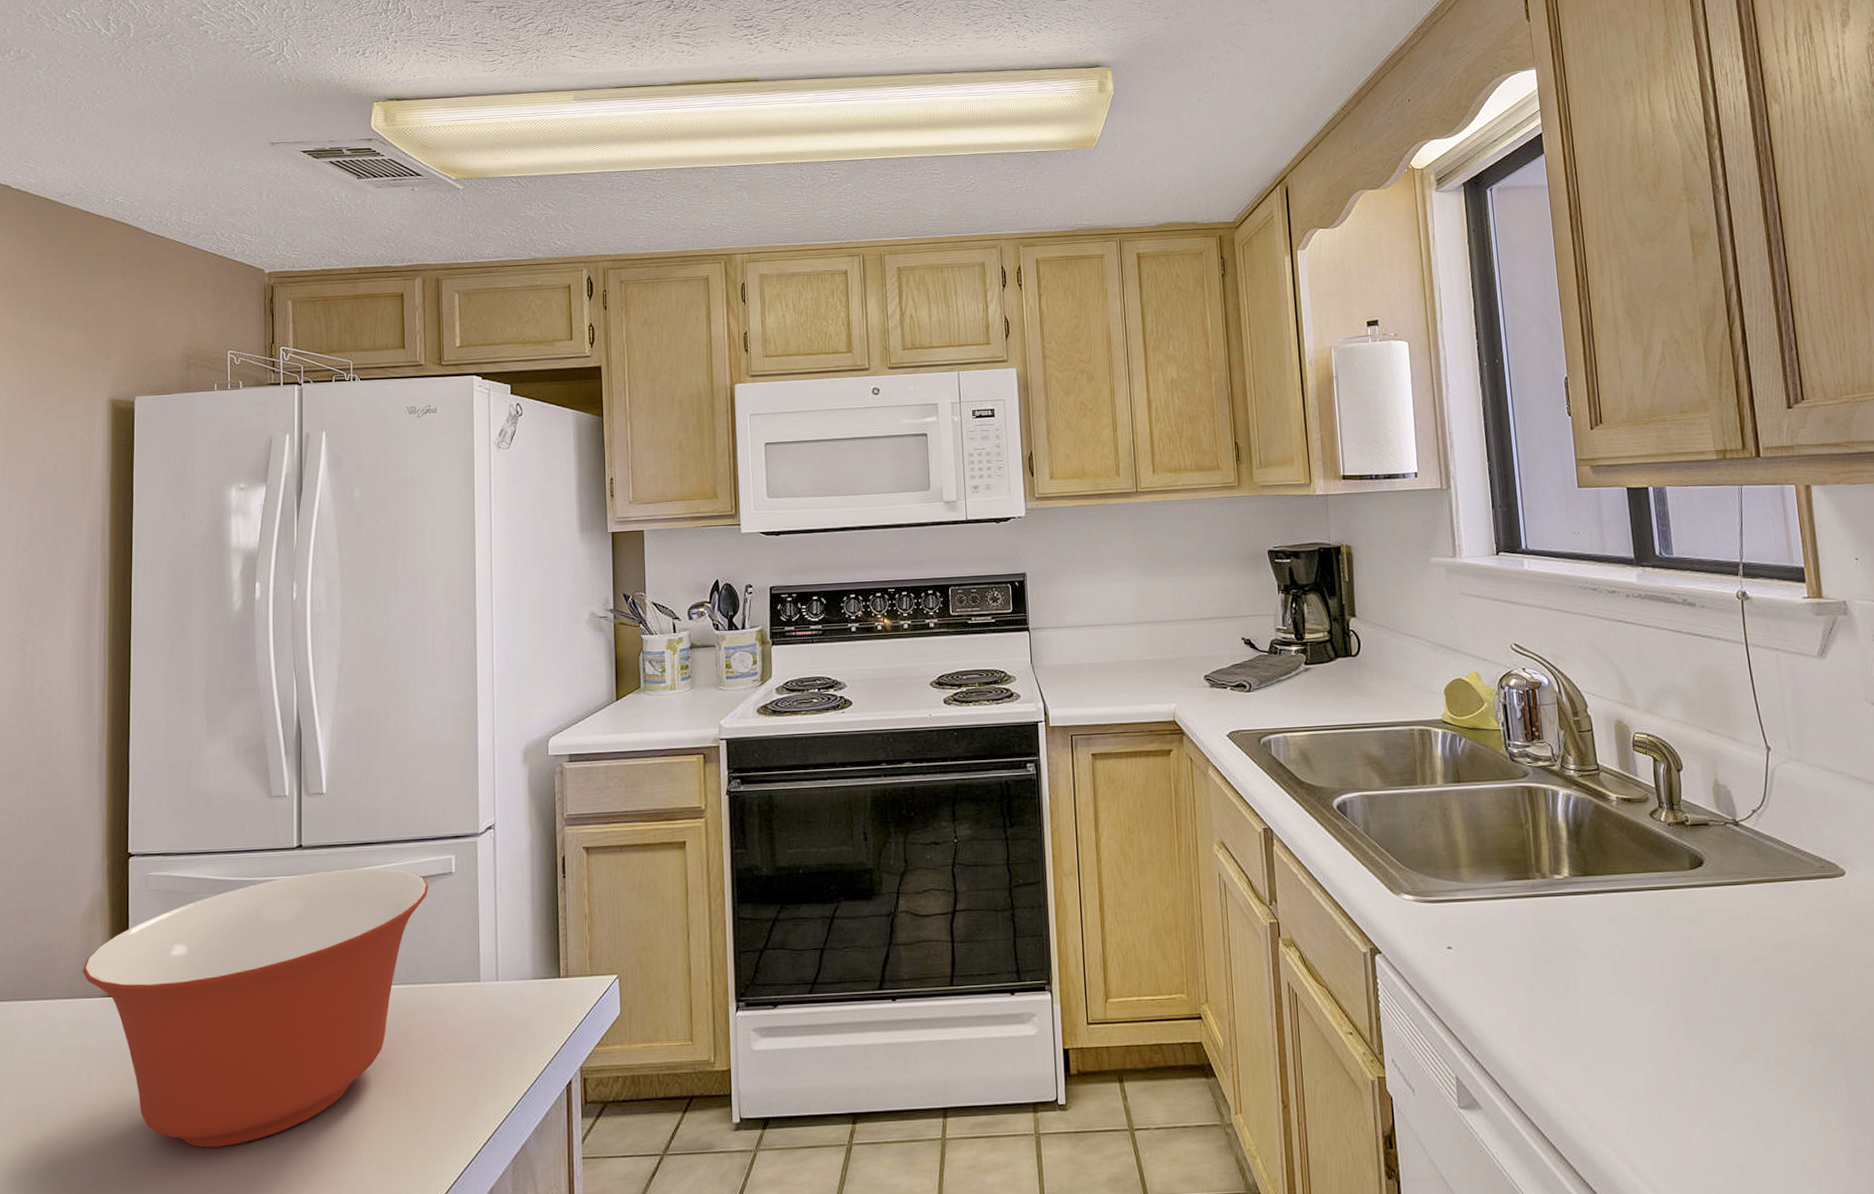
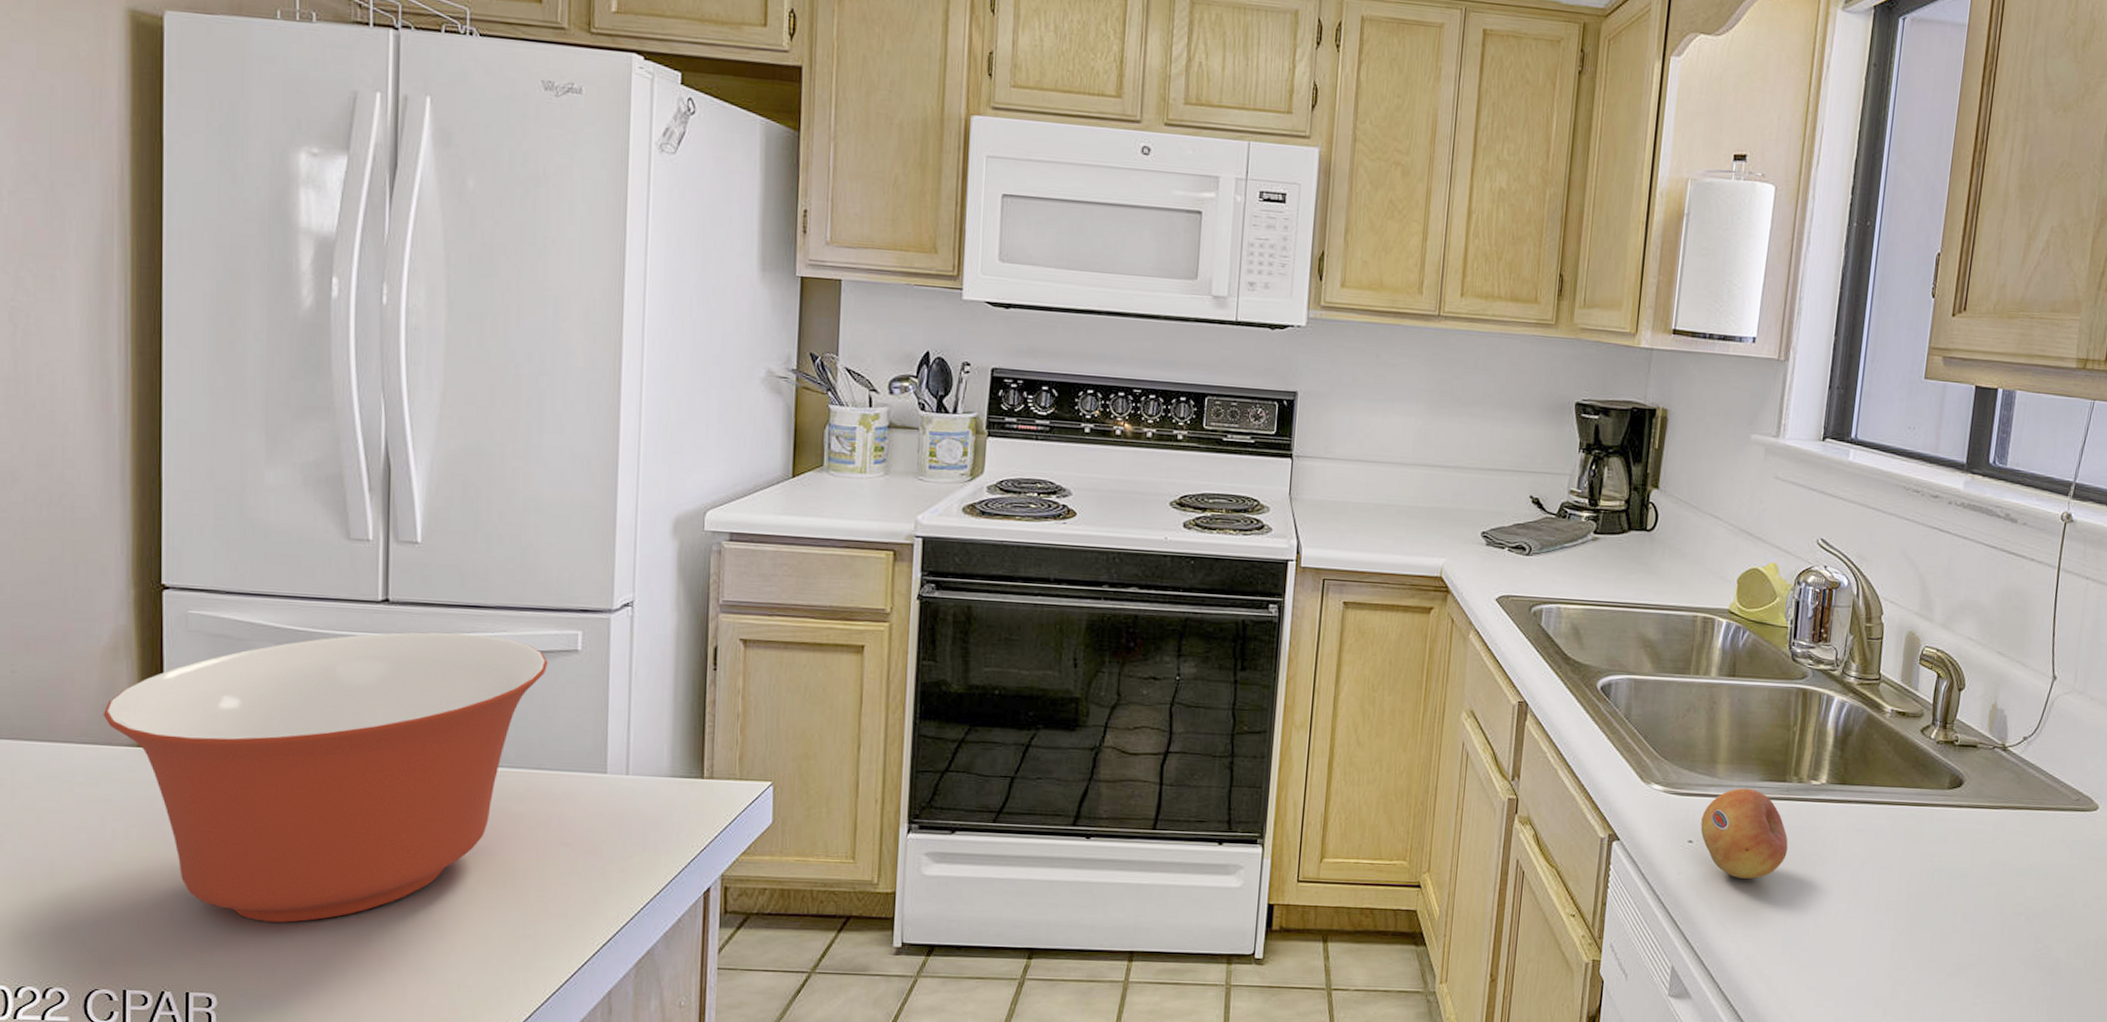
fruit: none [1455,889,1546,980] -> present [1700,788,1788,879]

